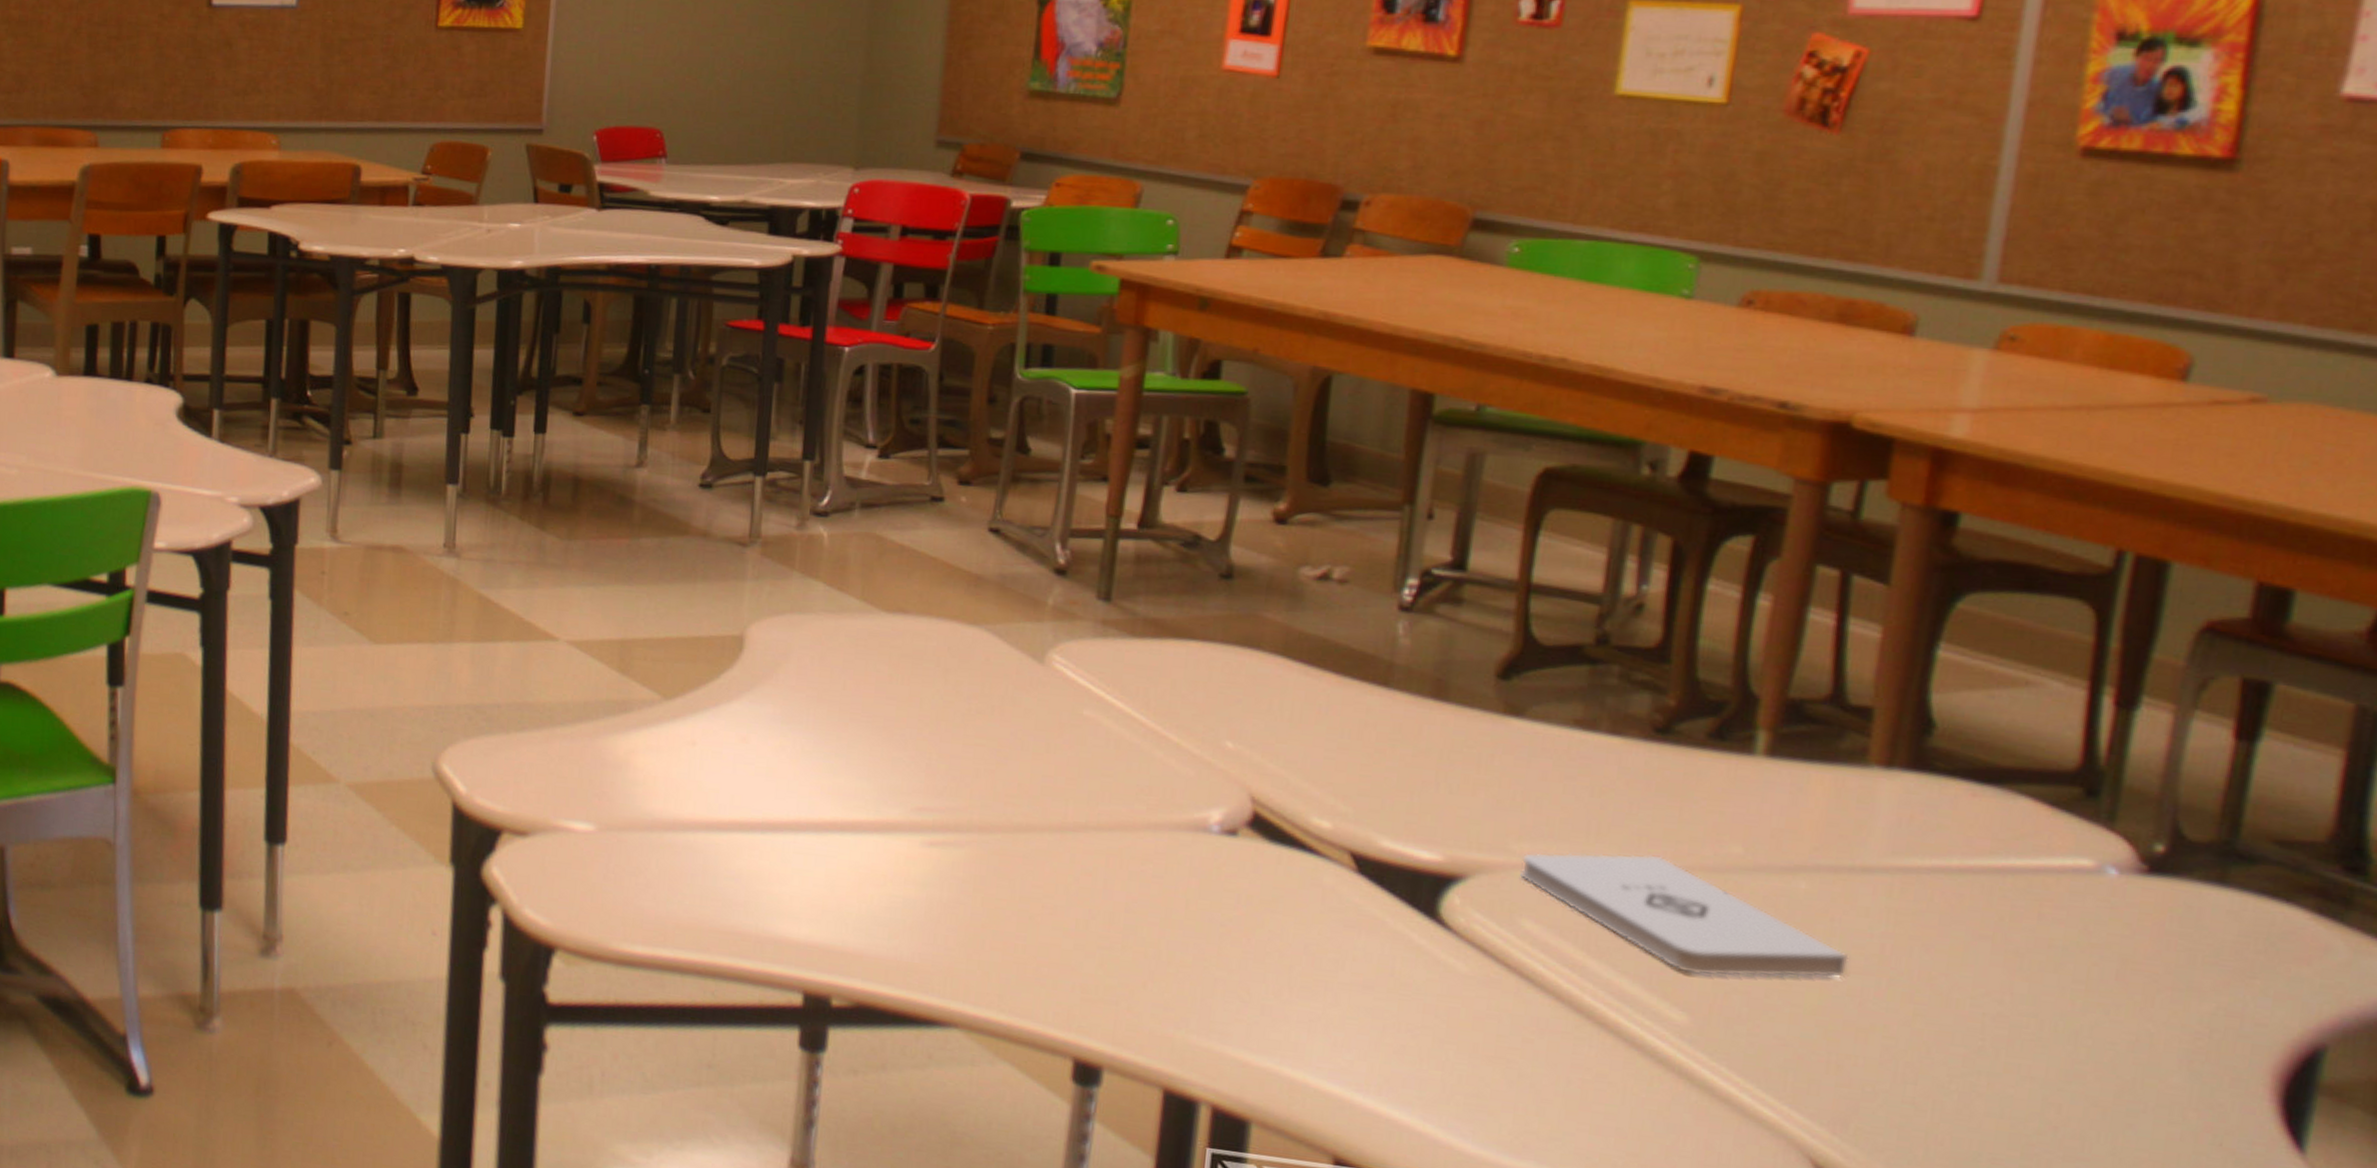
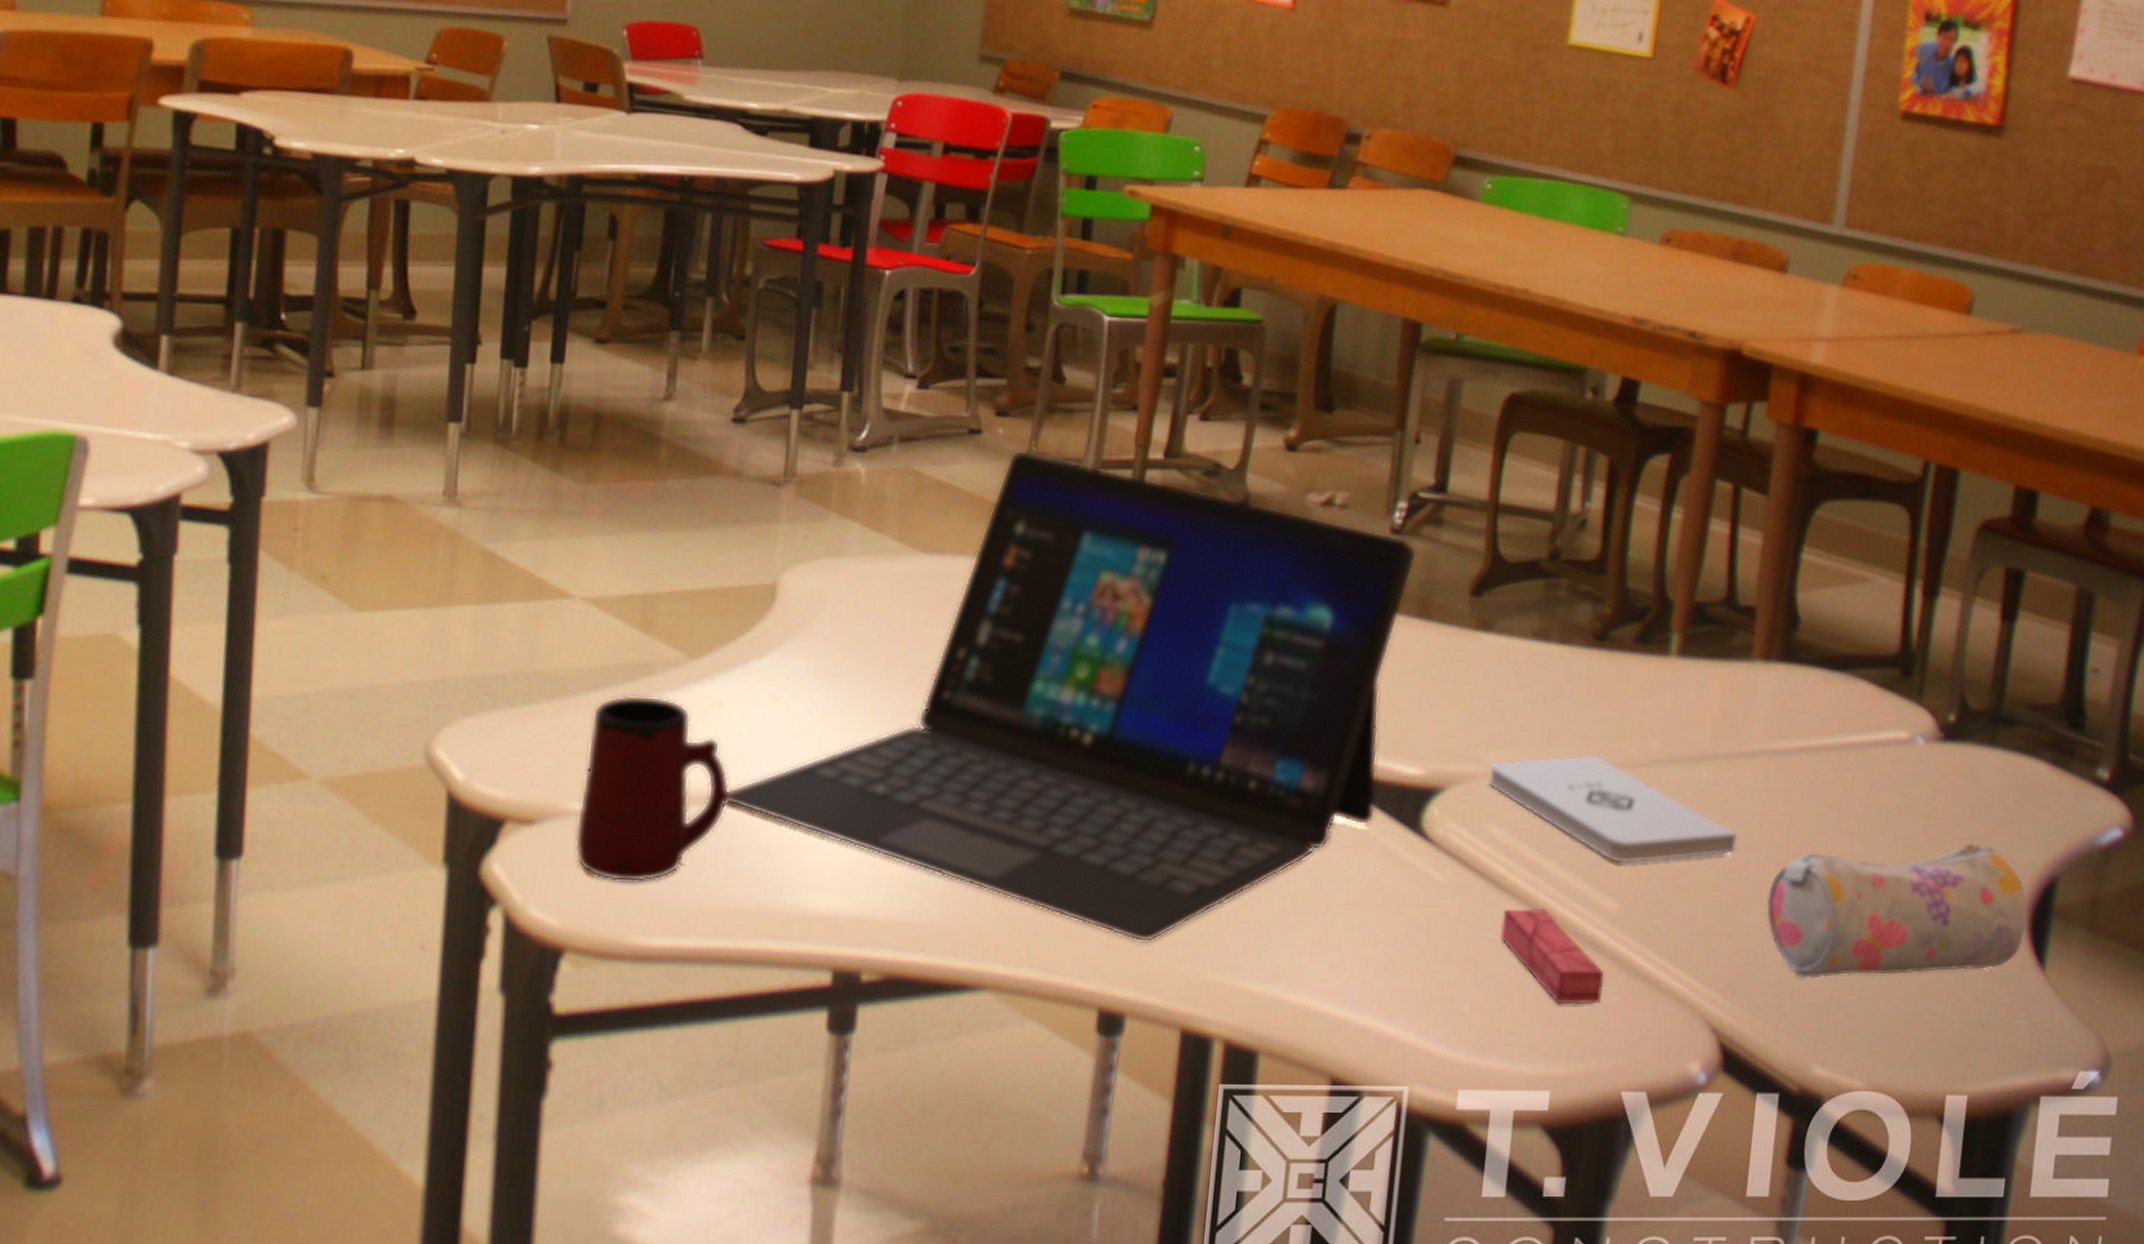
mug: none [563,728,704,896] -> present [574,695,730,883]
laptop: none [698,517,1431,1001] -> present [725,450,1418,943]
eraser: none [1538,1009,1670,1121] -> present [1501,909,1604,1005]
pencil case: none [1889,985,2278,1143] -> present [1766,843,2028,978]

